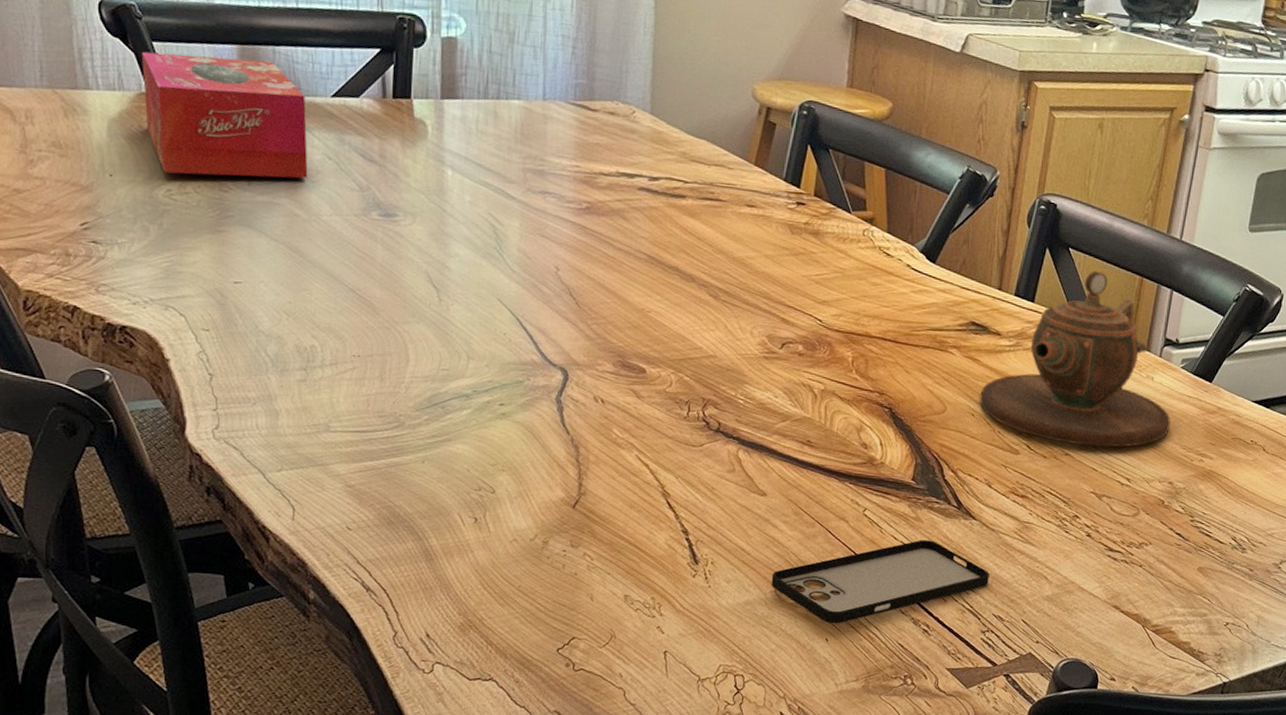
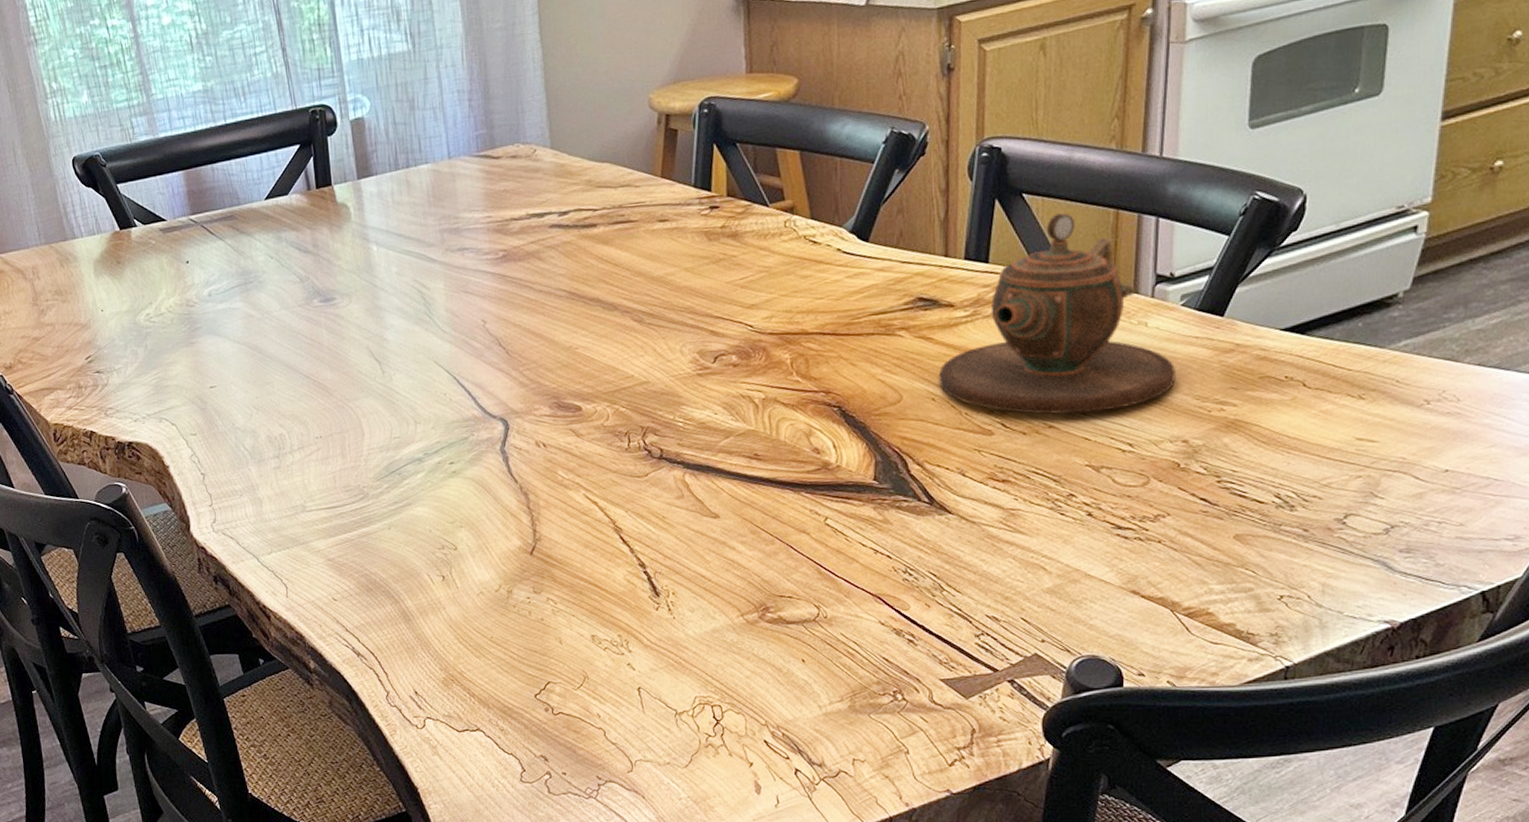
tissue box: present [141,51,308,179] -> none [110,179,256,300]
smartphone: present [771,539,989,624] -> none [736,542,976,644]

